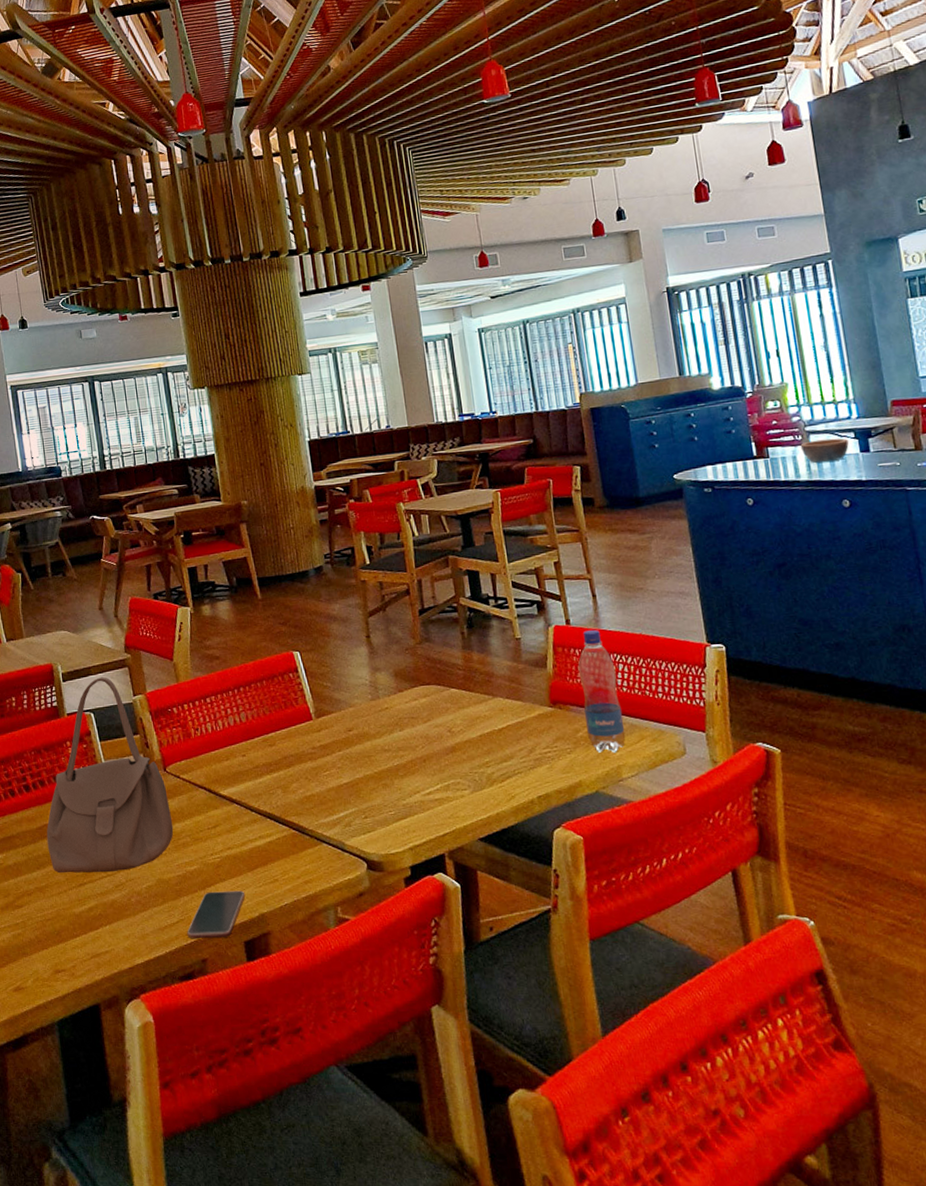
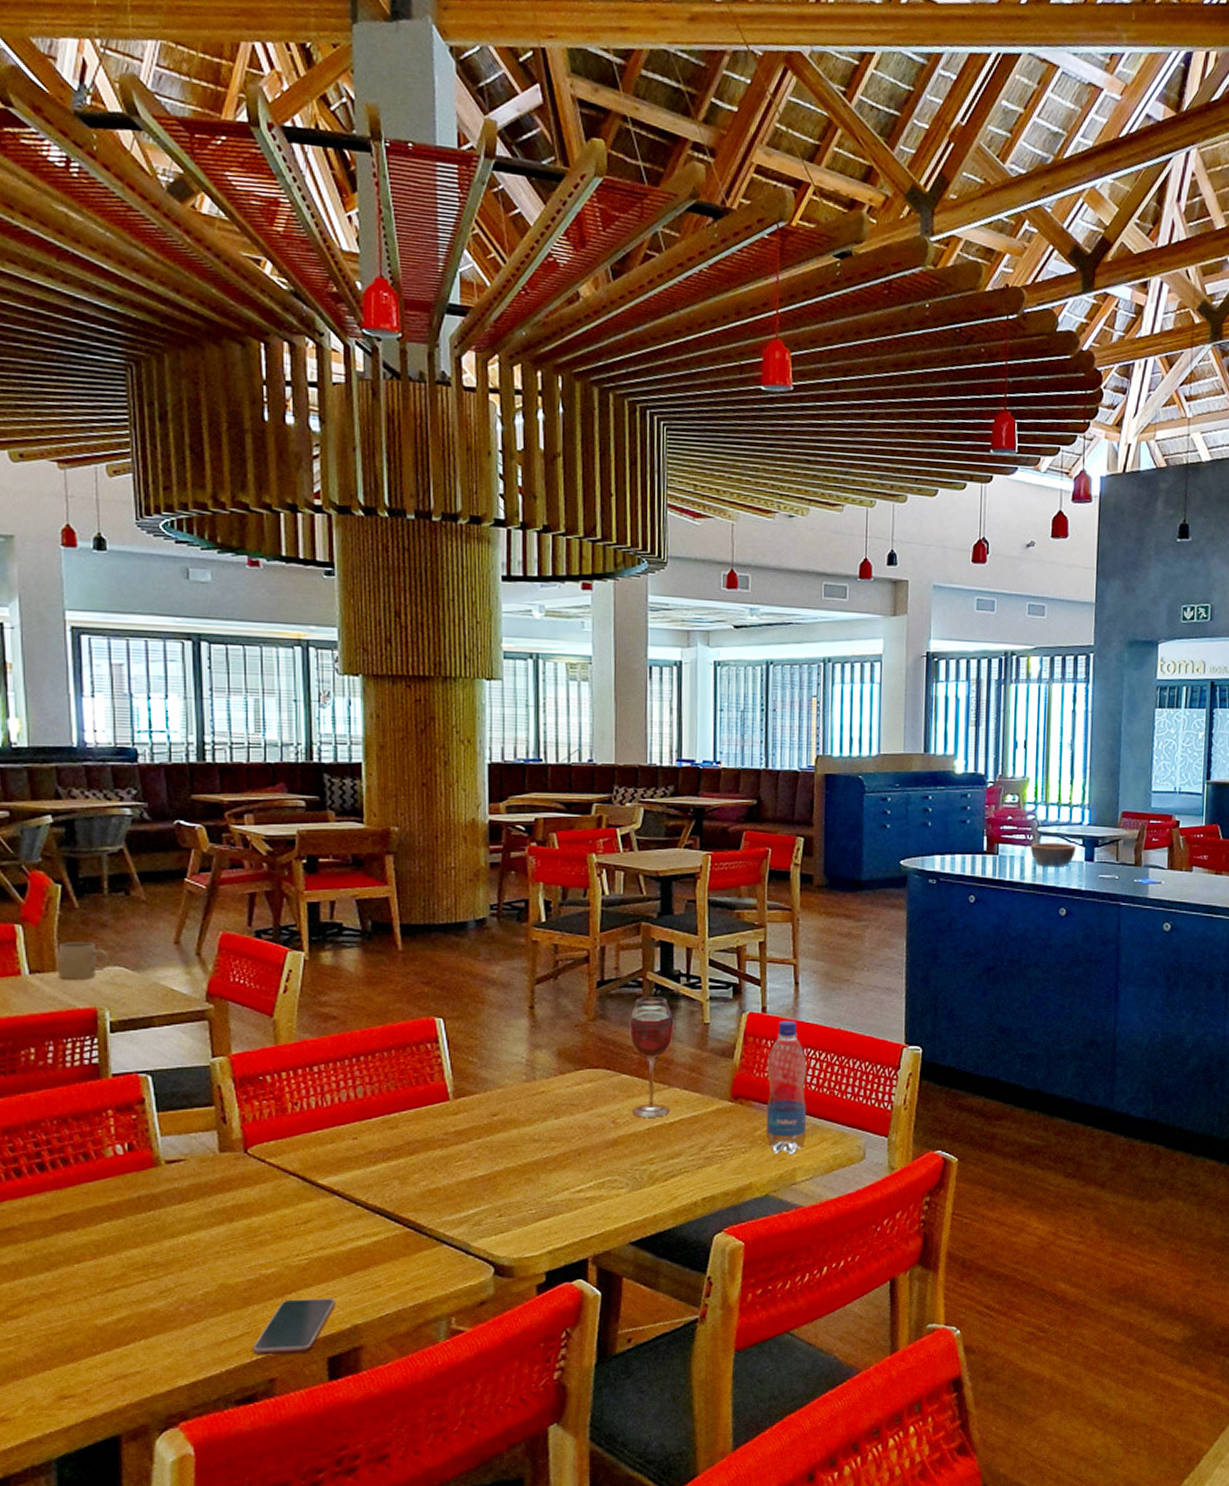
mug: none [22,614,57,645] -> present [56,942,109,981]
handbag: present [46,677,174,874] -> none [65,1030,249,1276]
wineglass: none [450,618,498,726] -> present [629,997,674,1117]

